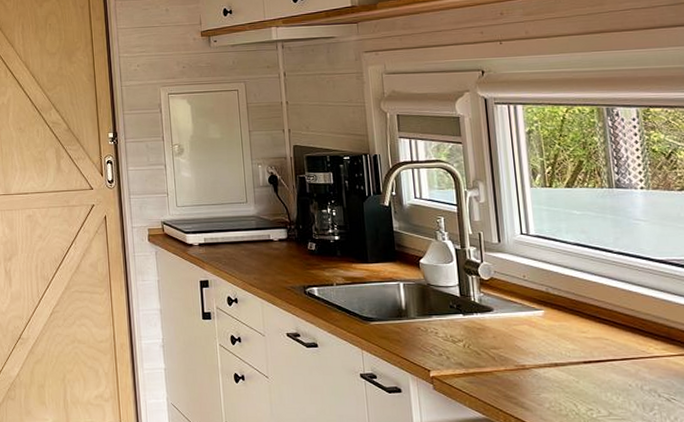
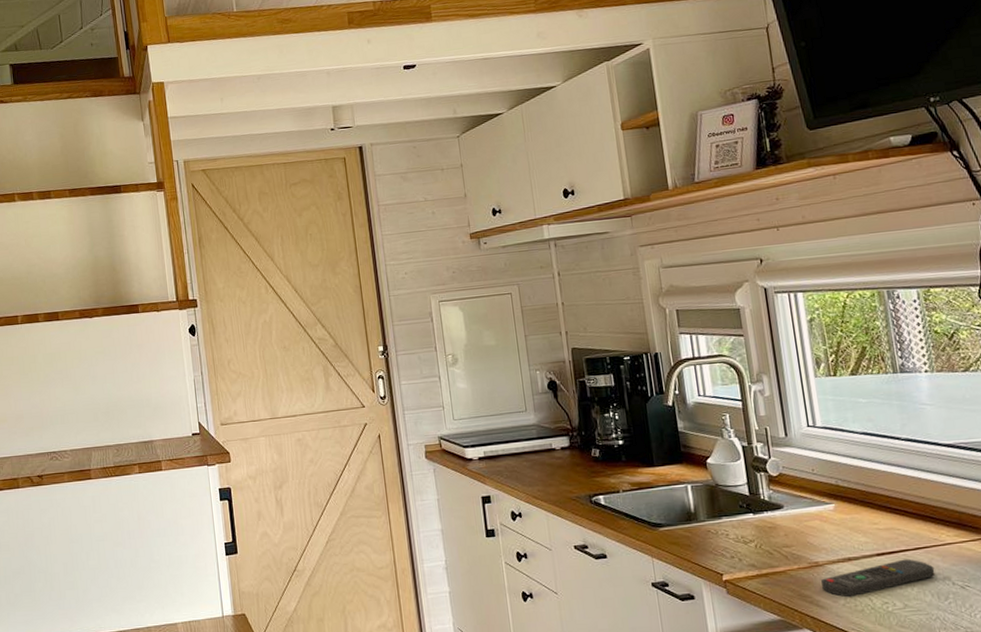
remote control: none [527,368,642,402] -> present [821,559,936,598]

